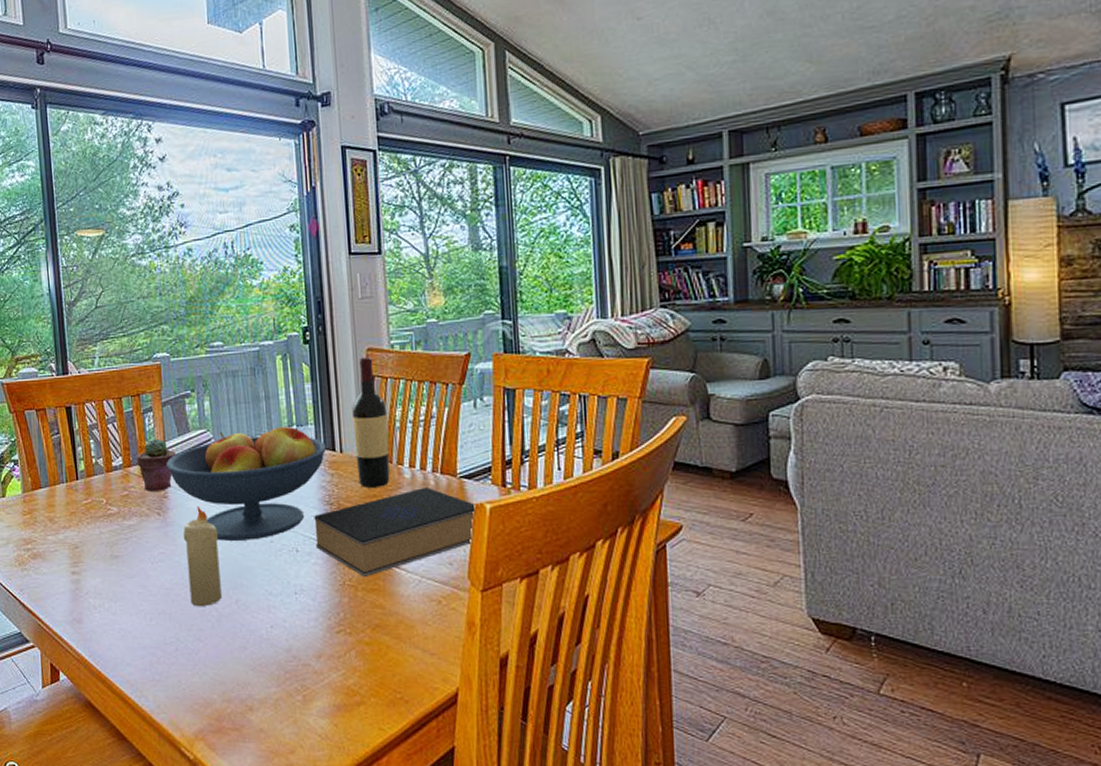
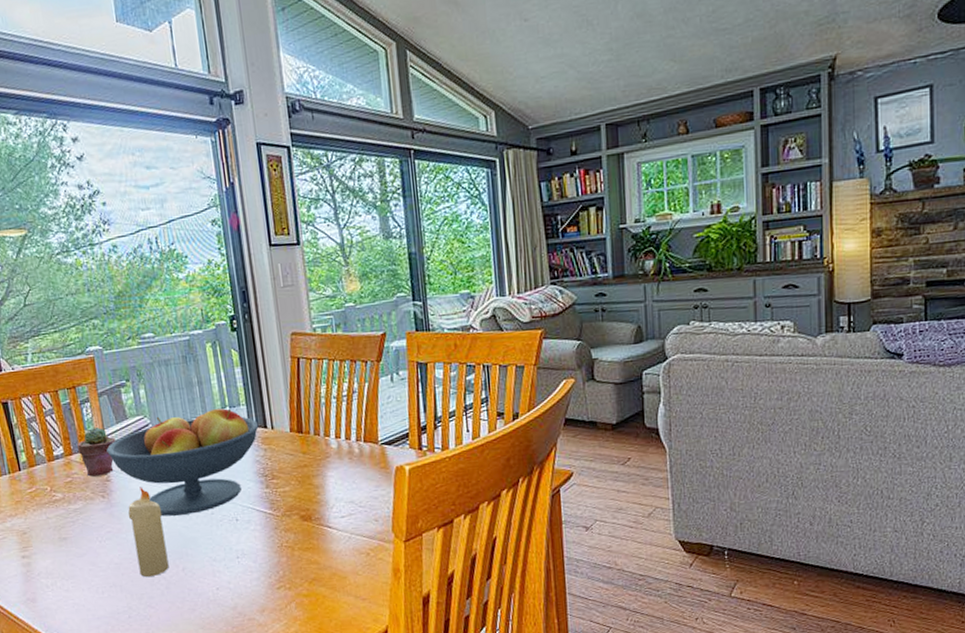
book: present [314,486,477,578] -> none [250,454,397,539]
wine bottle: present [352,356,390,488] -> none [280,340,319,459]

